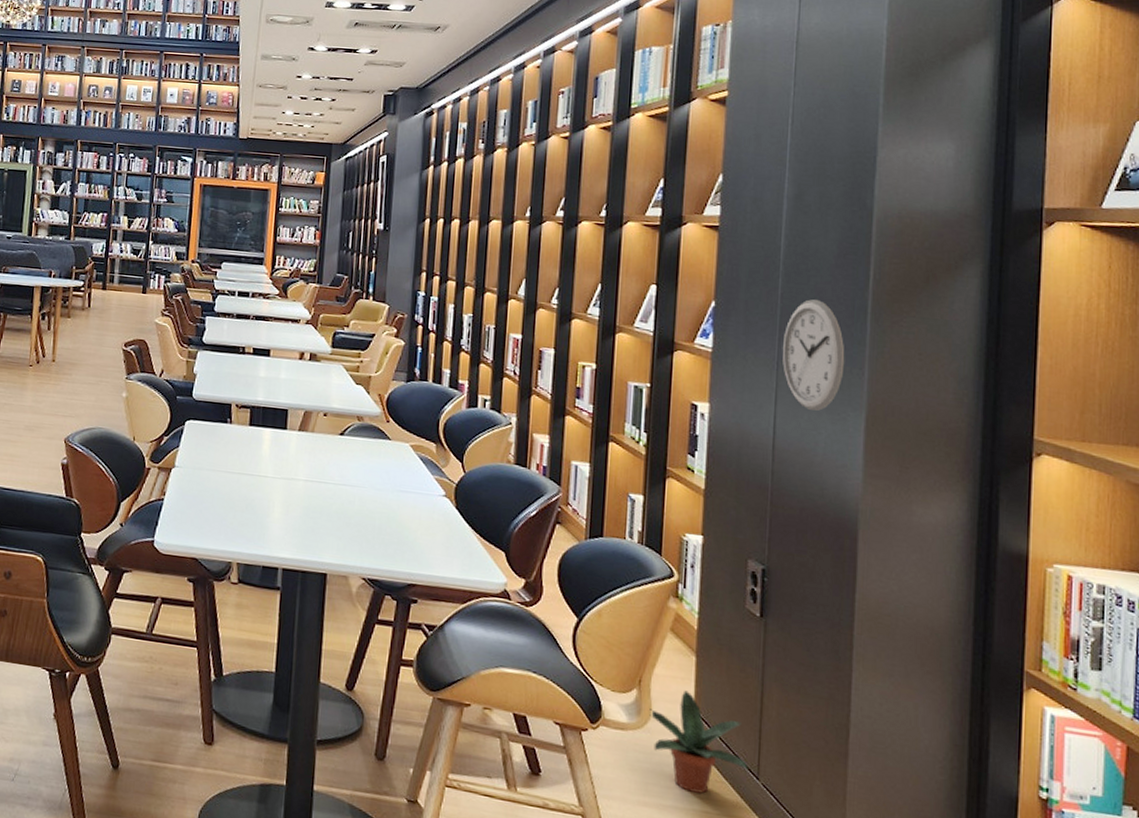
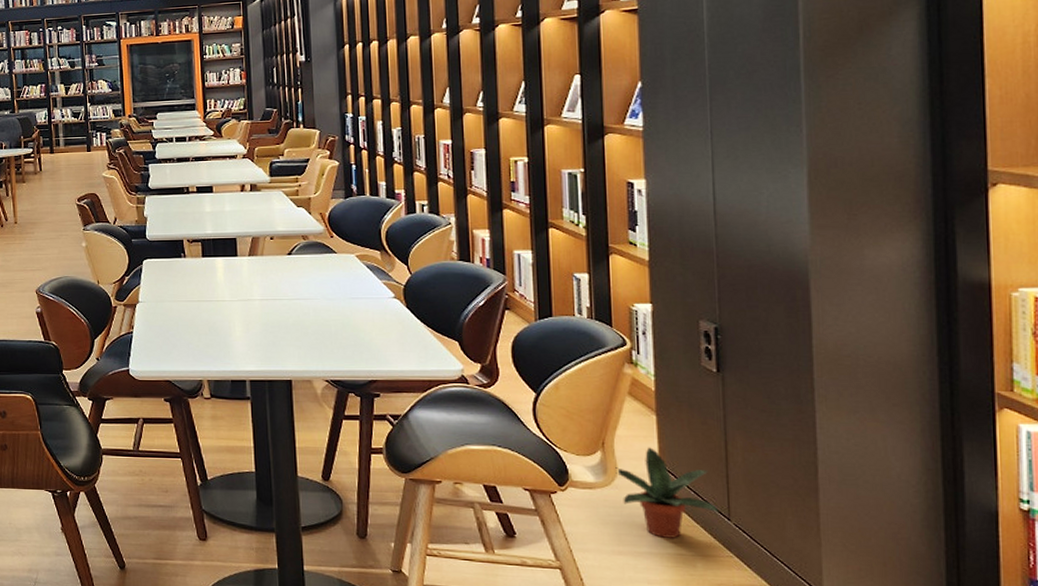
wall clock: present [782,299,845,411] -> none [714,66,781,172]

